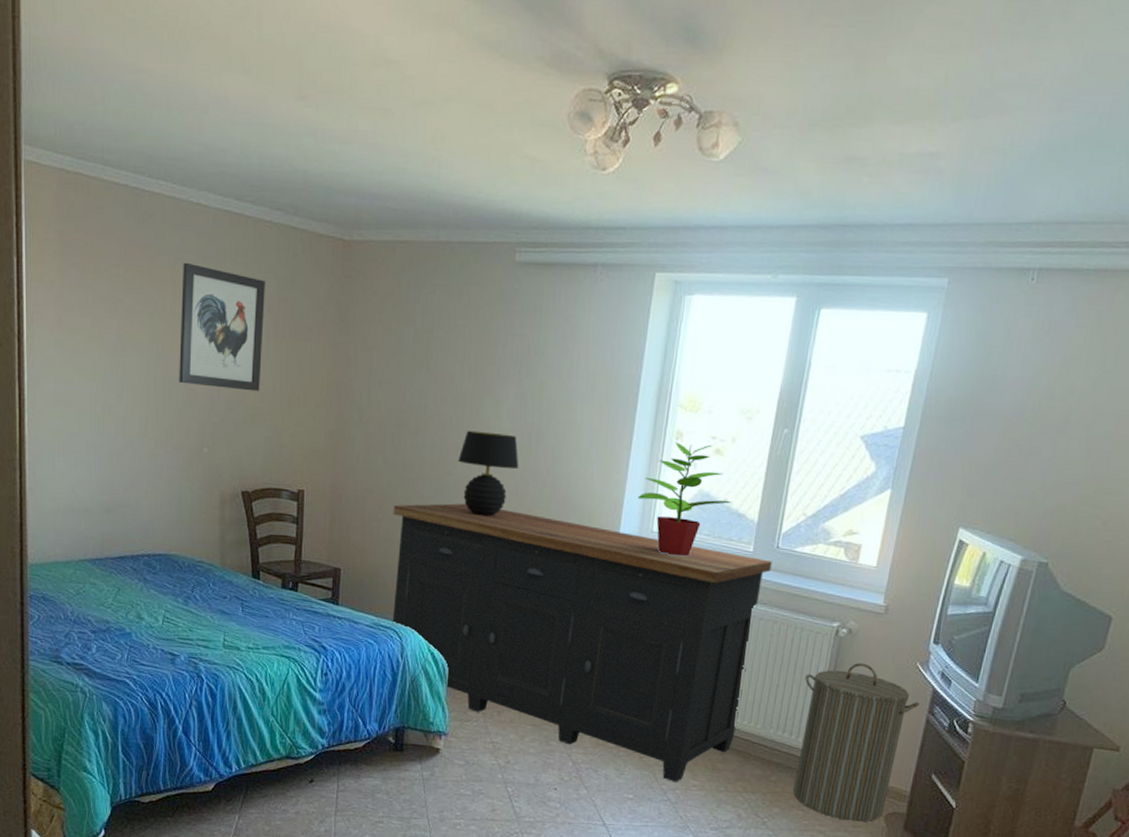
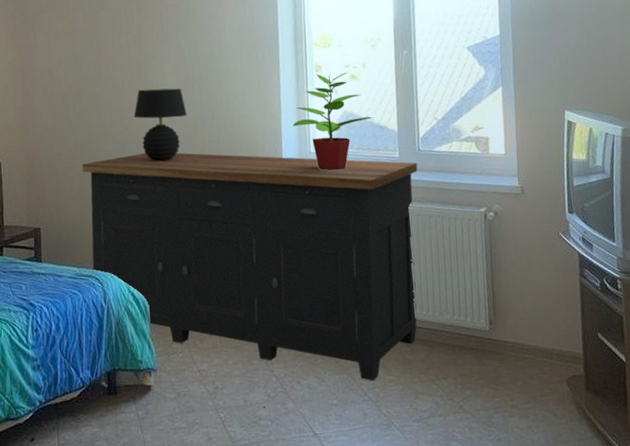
laundry hamper: present [793,662,920,822] -> none [467,240,571,391]

